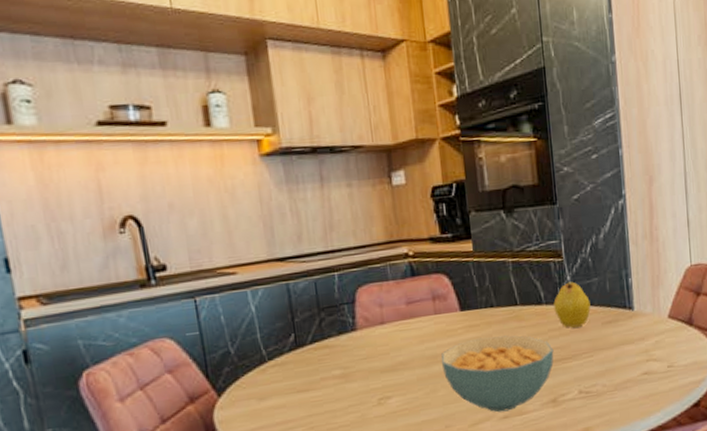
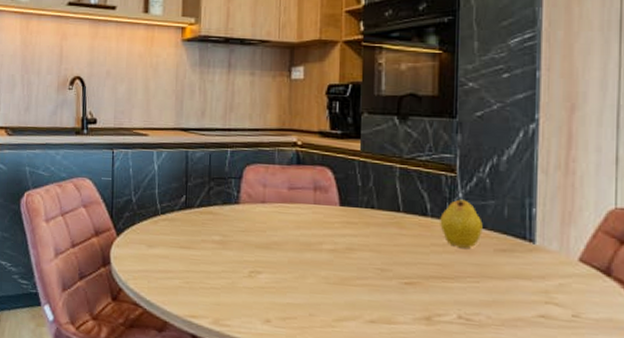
cereal bowl: present [441,335,554,413] -> none [314,236,434,317]

